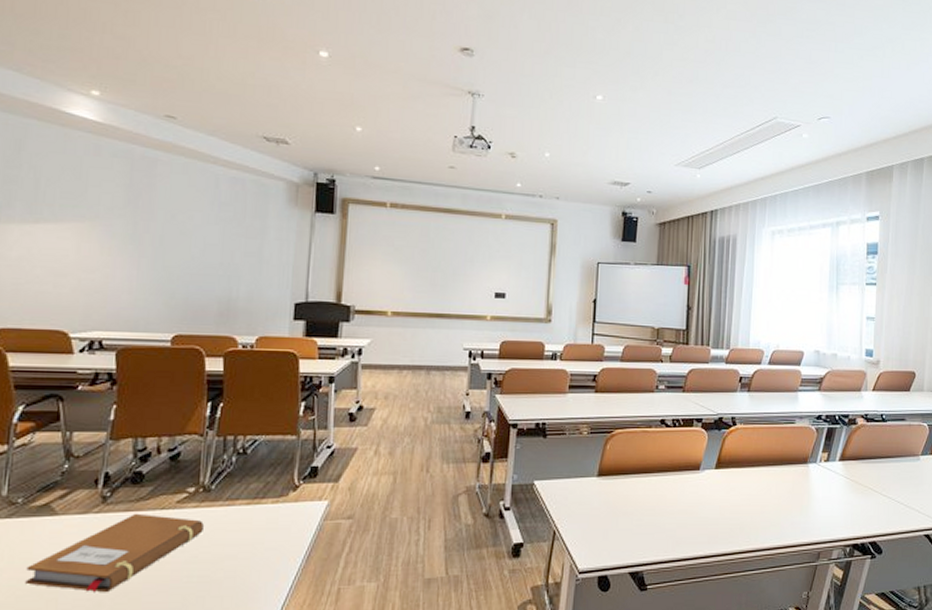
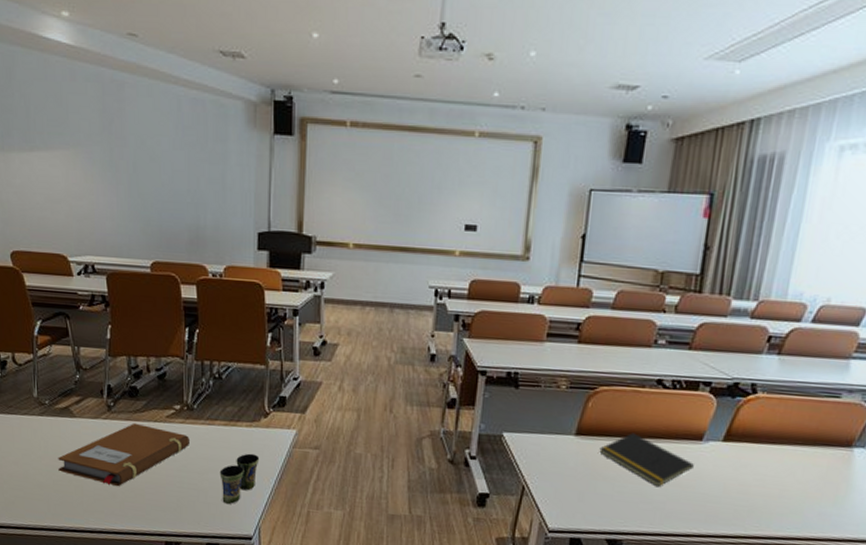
cup: none [237,532,286,593] -> present [219,453,260,504]
notepad: none [618,469,695,517] -> present [599,433,694,488]

